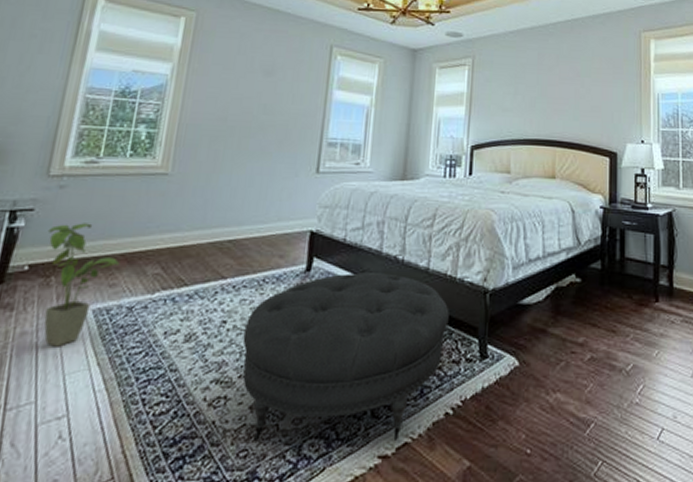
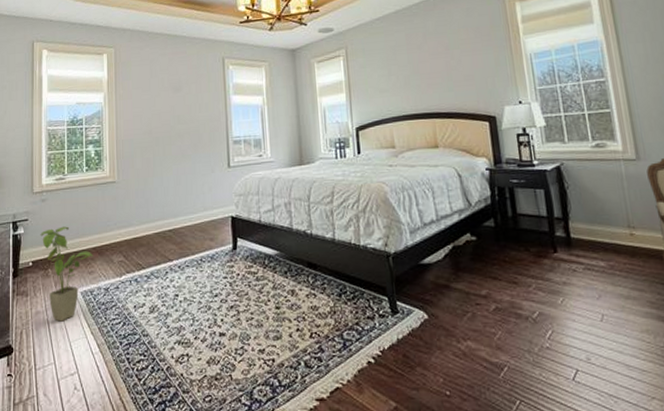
ottoman: present [242,272,449,442] -> none [192,246,359,389]

